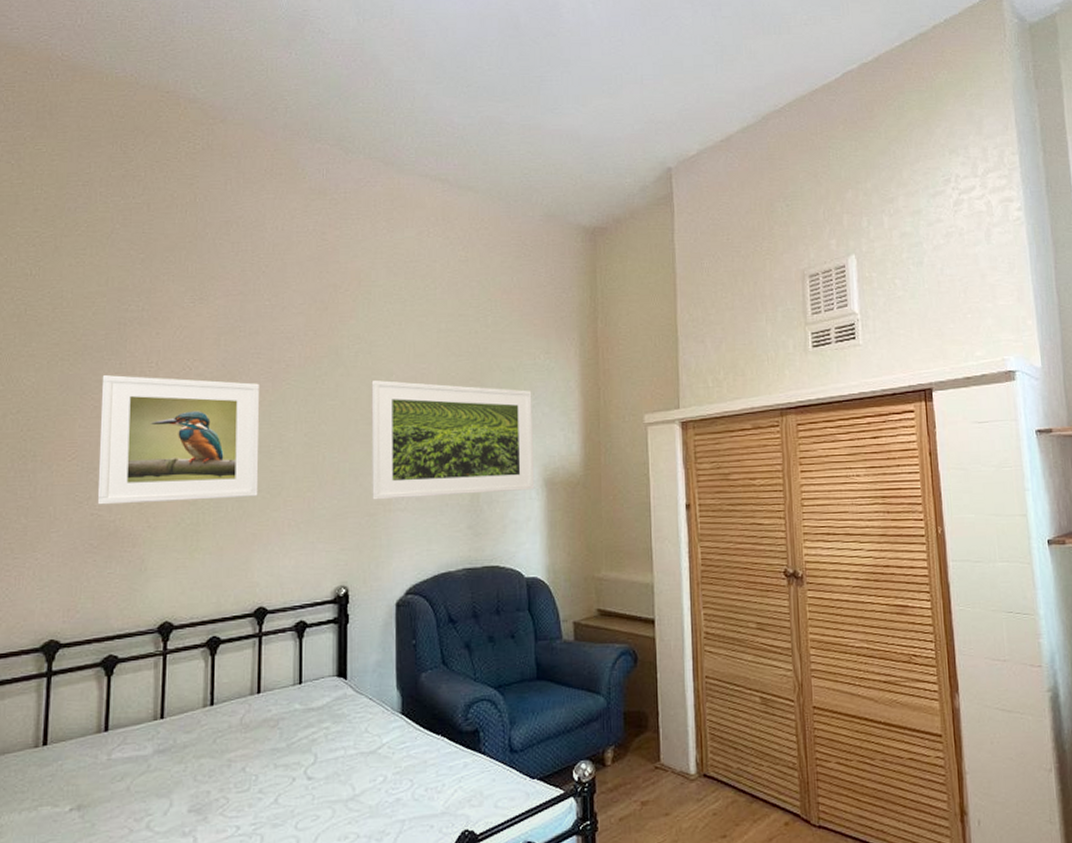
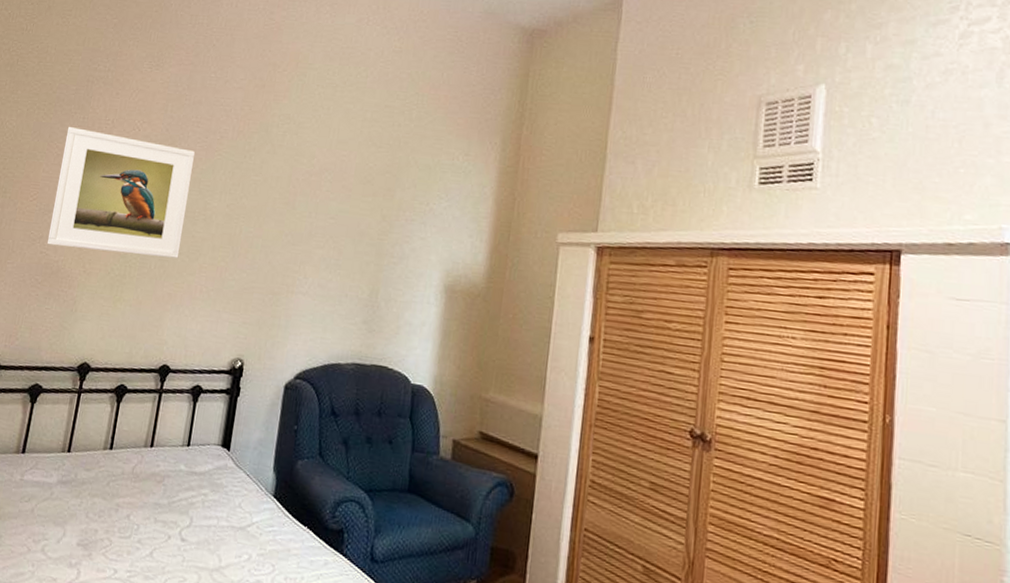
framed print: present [371,379,535,500] -> none [278,161,446,295]

